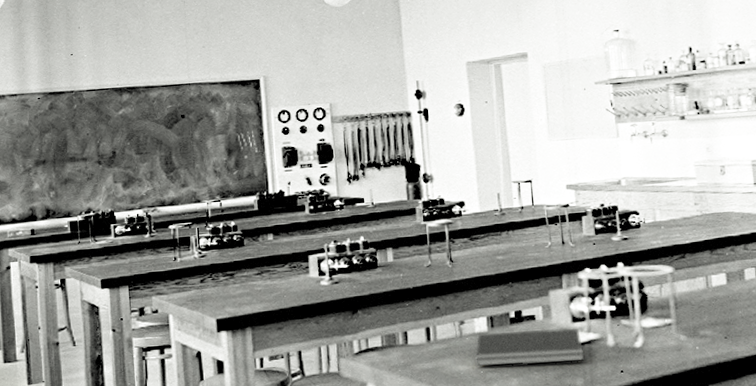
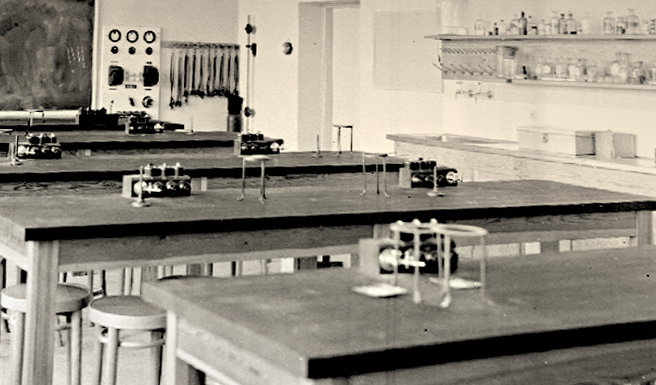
notepad: present [476,328,584,366] -> none [280,274,389,314]

